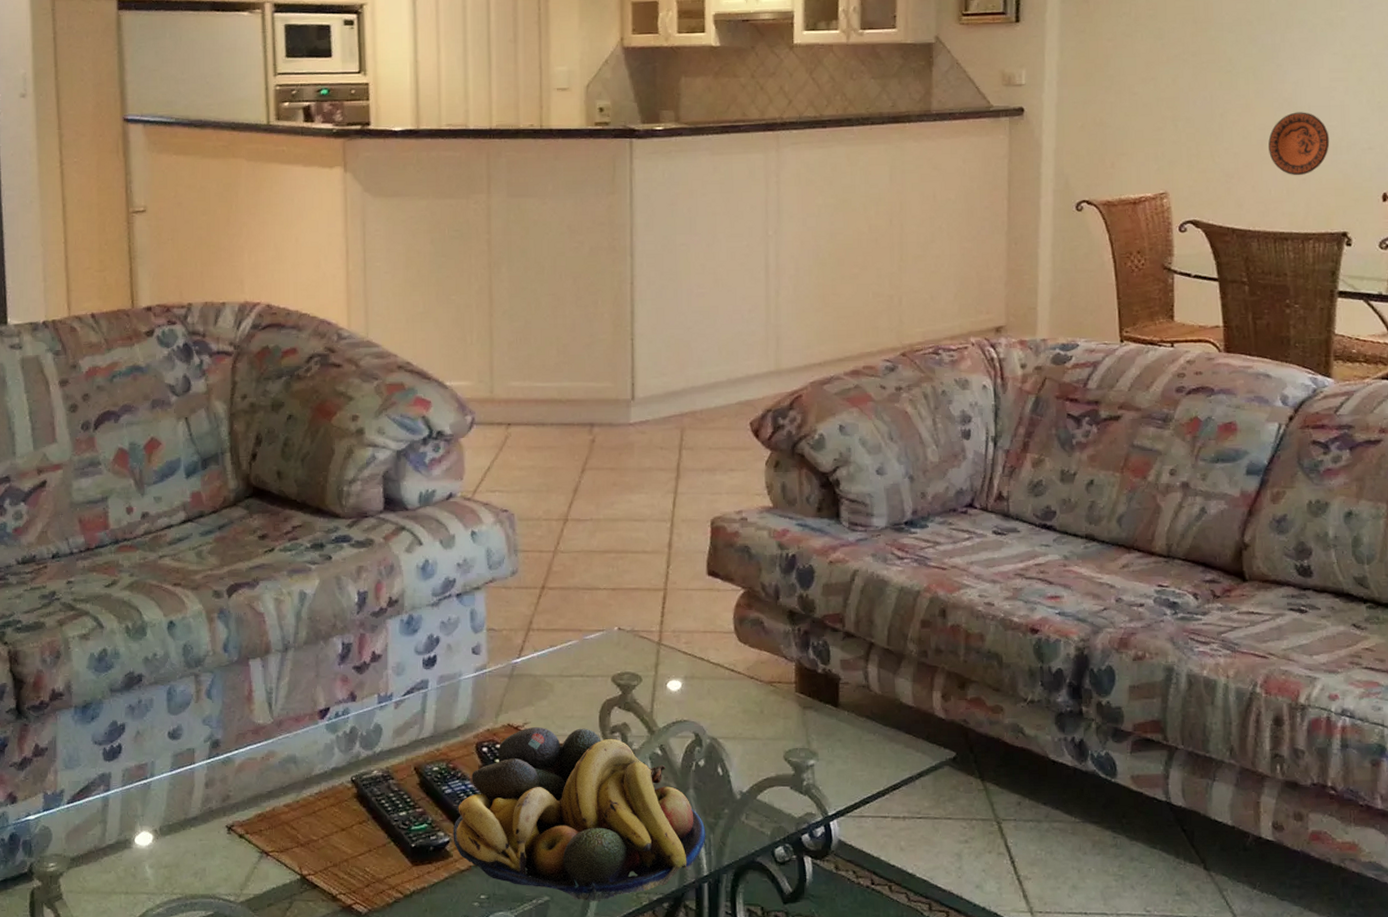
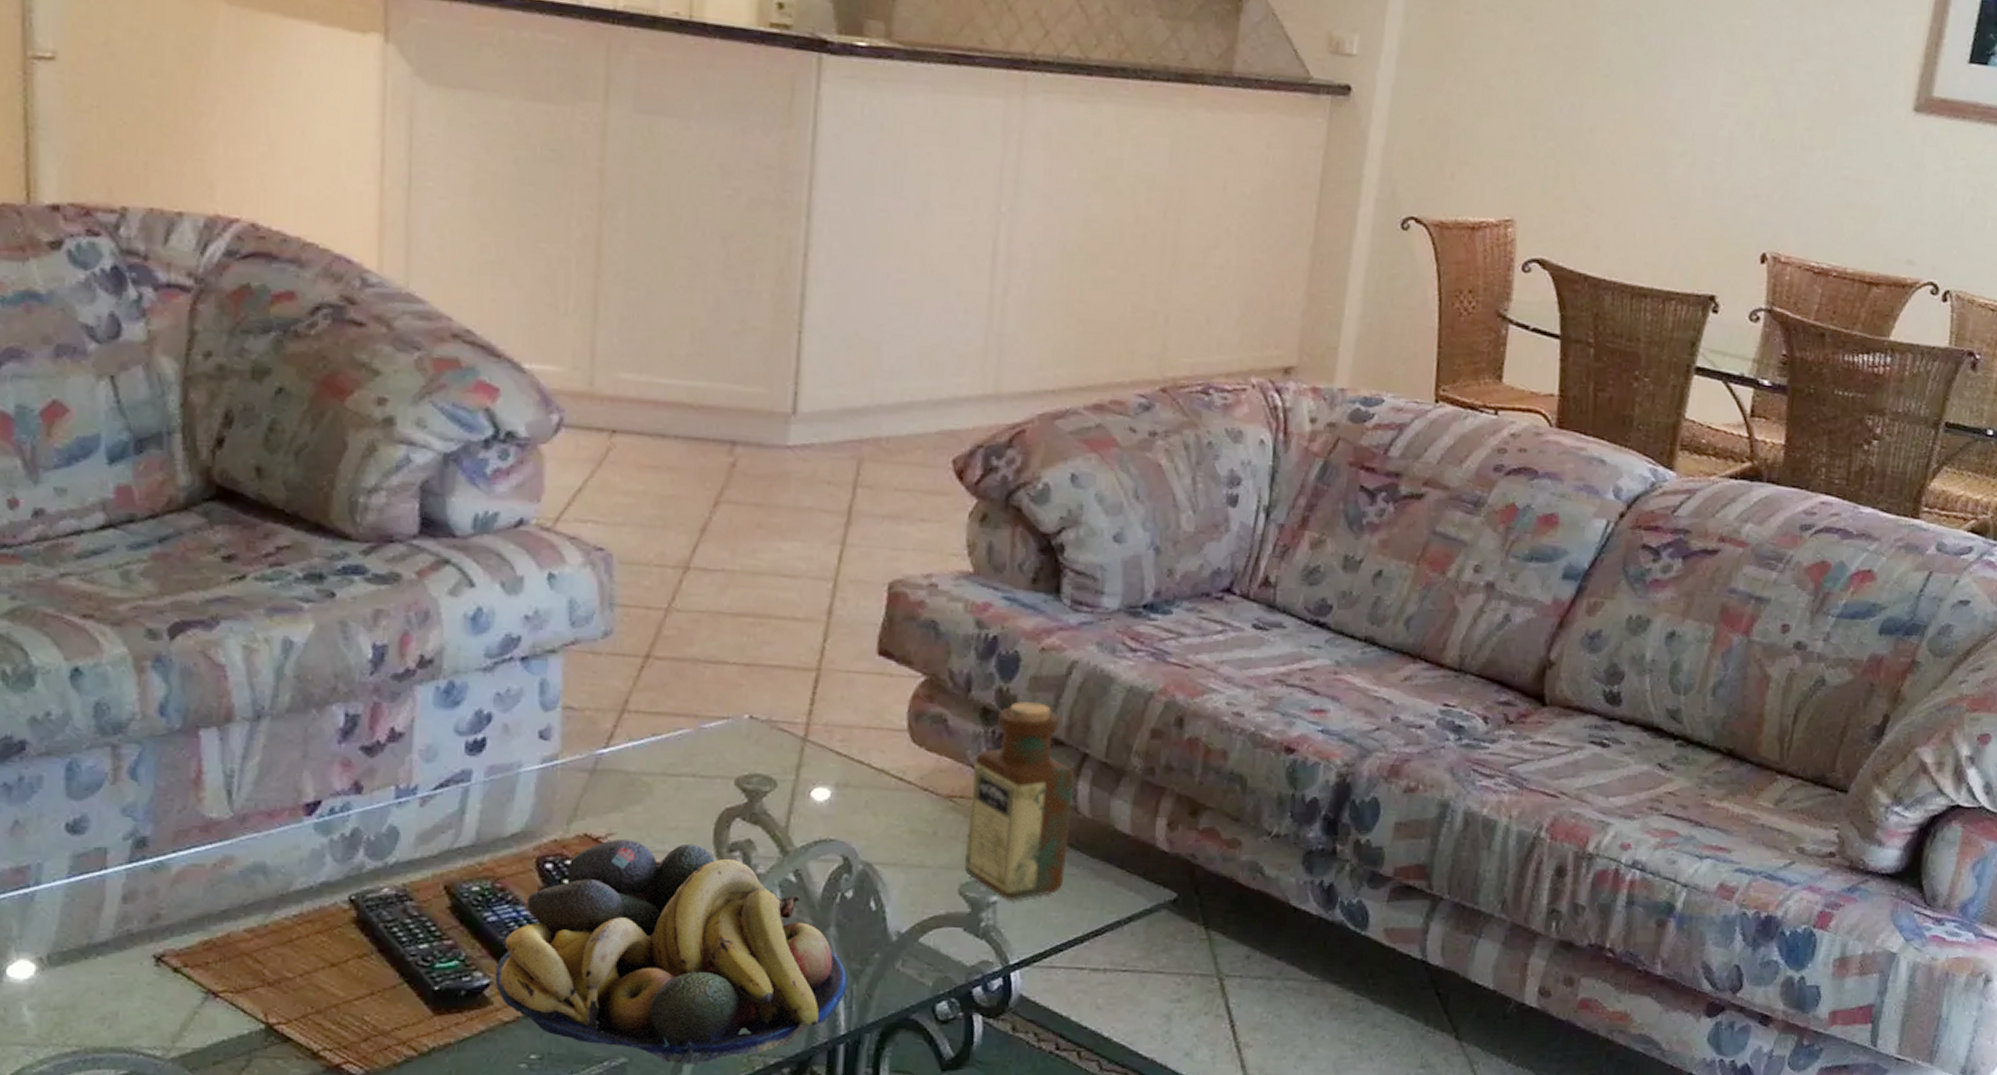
bottle: none [786,603,866,764] -> present [964,701,1075,902]
decorative plate: present [1268,112,1330,176] -> none [1639,138,1712,220]

